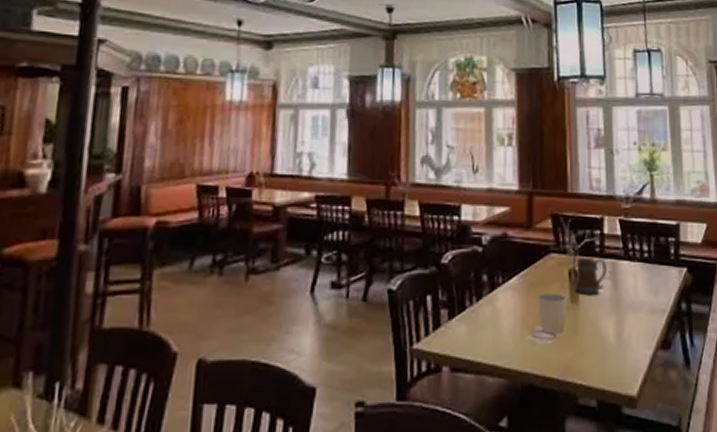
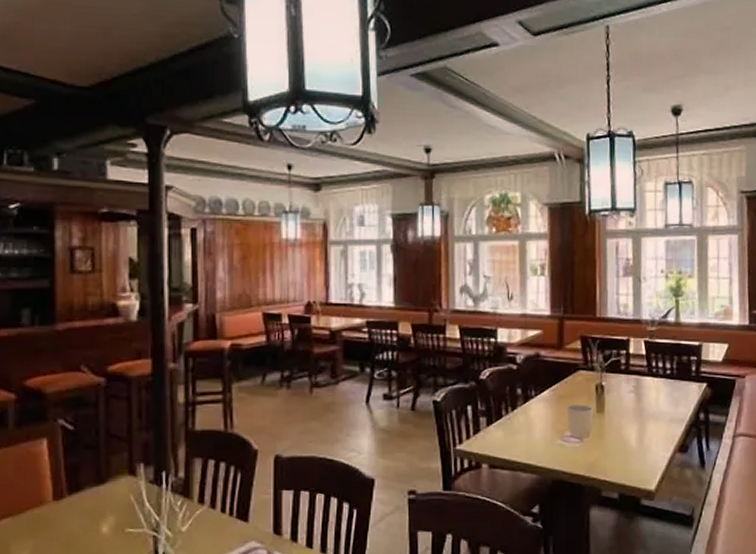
beer mug: present [575,257,607,296] -> none [601,373,631,407]

